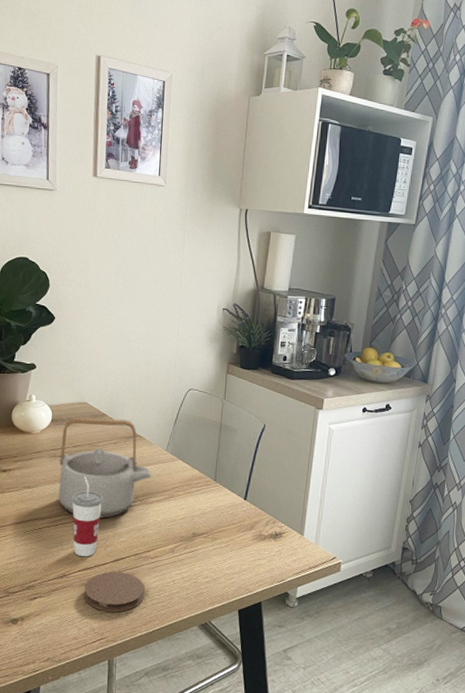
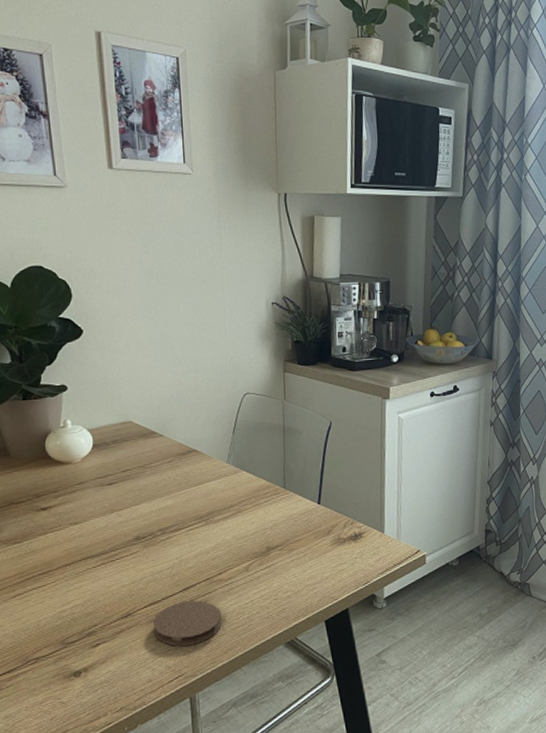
teapot: present [58,416,151,519] -> none [107,435,214,546]
cup: present [71,476,103,557] -> none [127,503,163,591]

